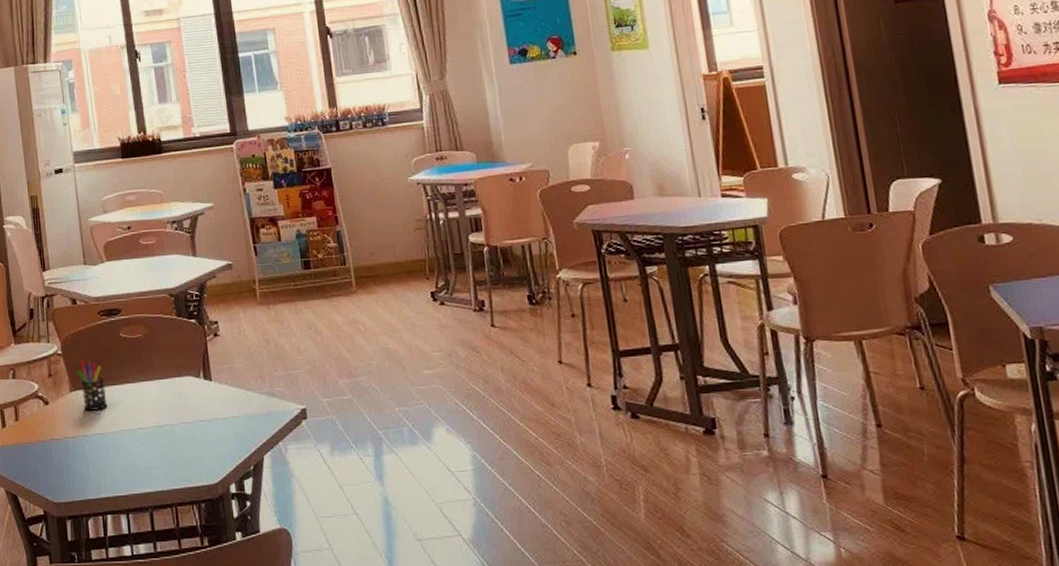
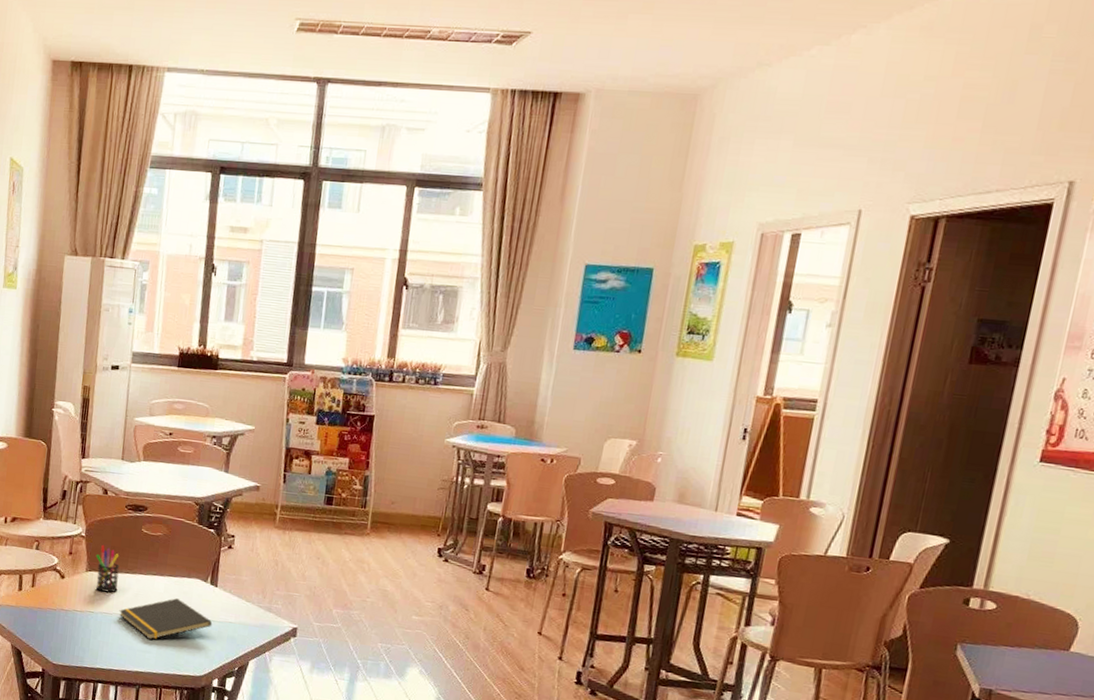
notepad: none [113,402,216,453] -> present [119,598,213,640]

